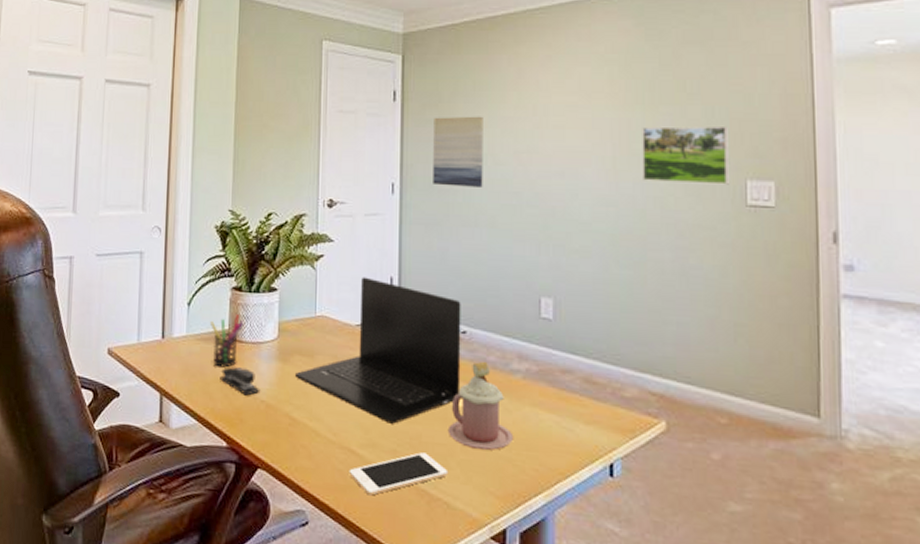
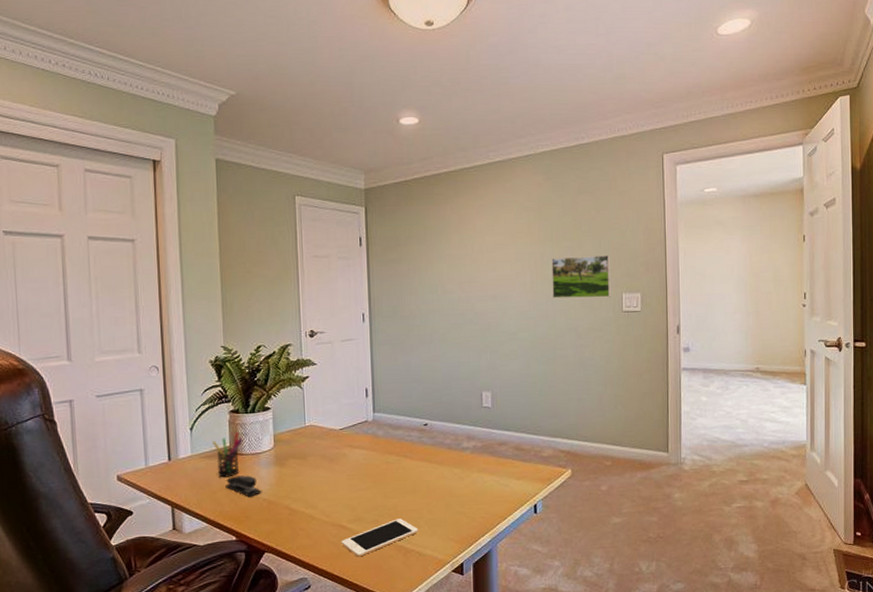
laptop: present [294,277,461,424] -> none [290,390,425,501]
wall art: present [433,116,483,187] -> none [394,255,435,313]
mug: present [447,361,514,451] -> none [416,444,466,510]

